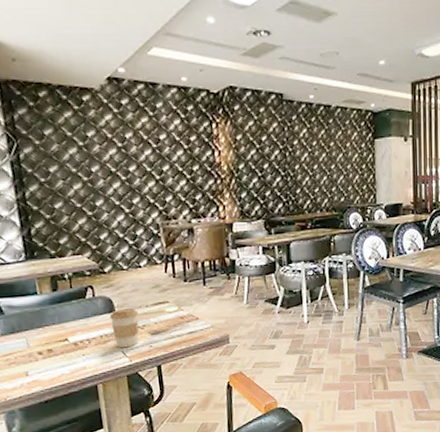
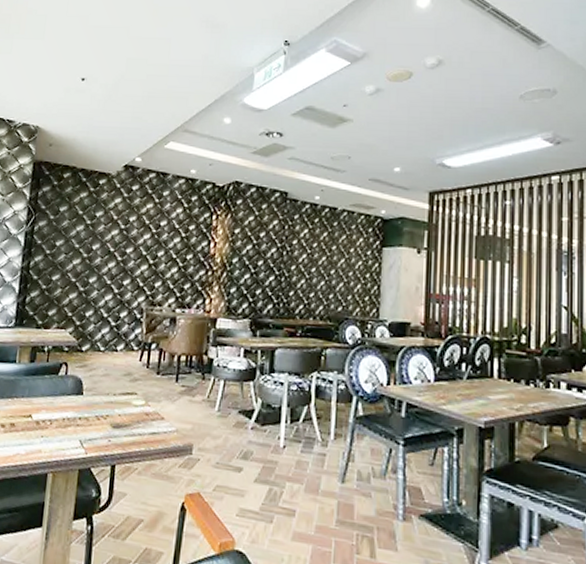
coffee cup: present [110,308,139,348] -> none [75,393,106,438]

